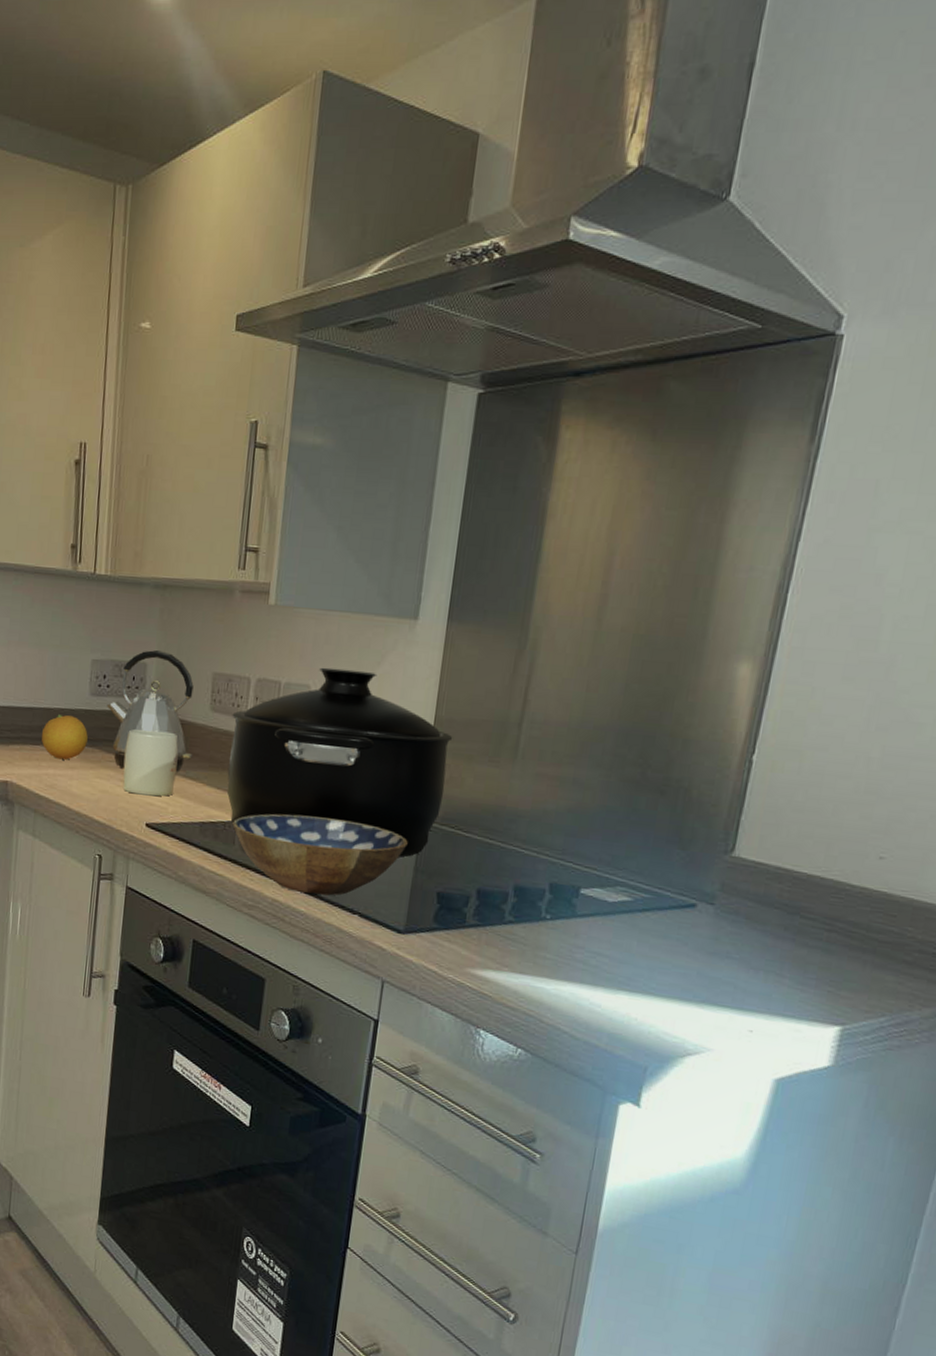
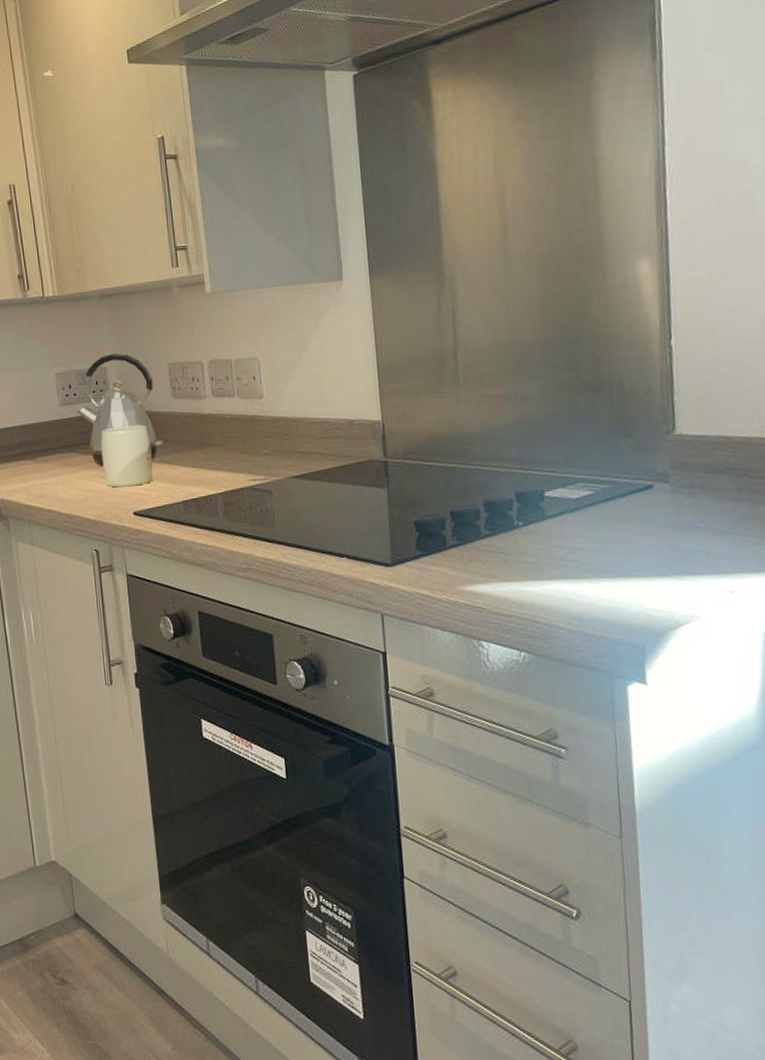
fruit: present [41,715,88,760] -> none [21,428,66,470]
saucepan: present [226,667,453,857] -> none [193,335,401,501]
bowl: present [232,813,408,896] -> none [213,472,377,547]

